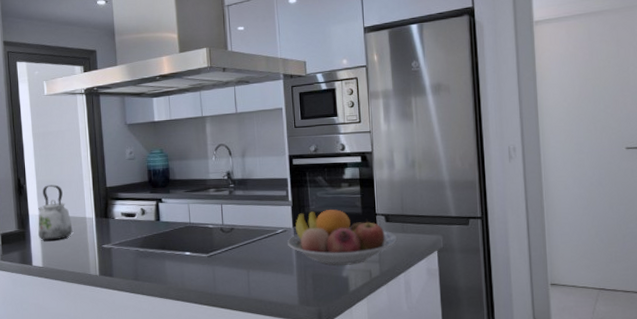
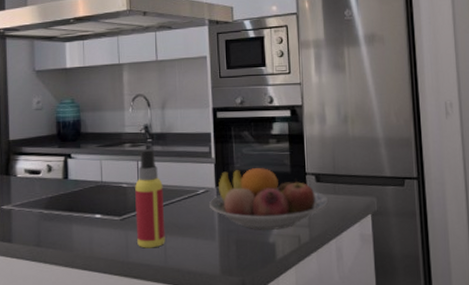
spray bottle: none [220,193,249,282] -> present [135,149,165,248]

